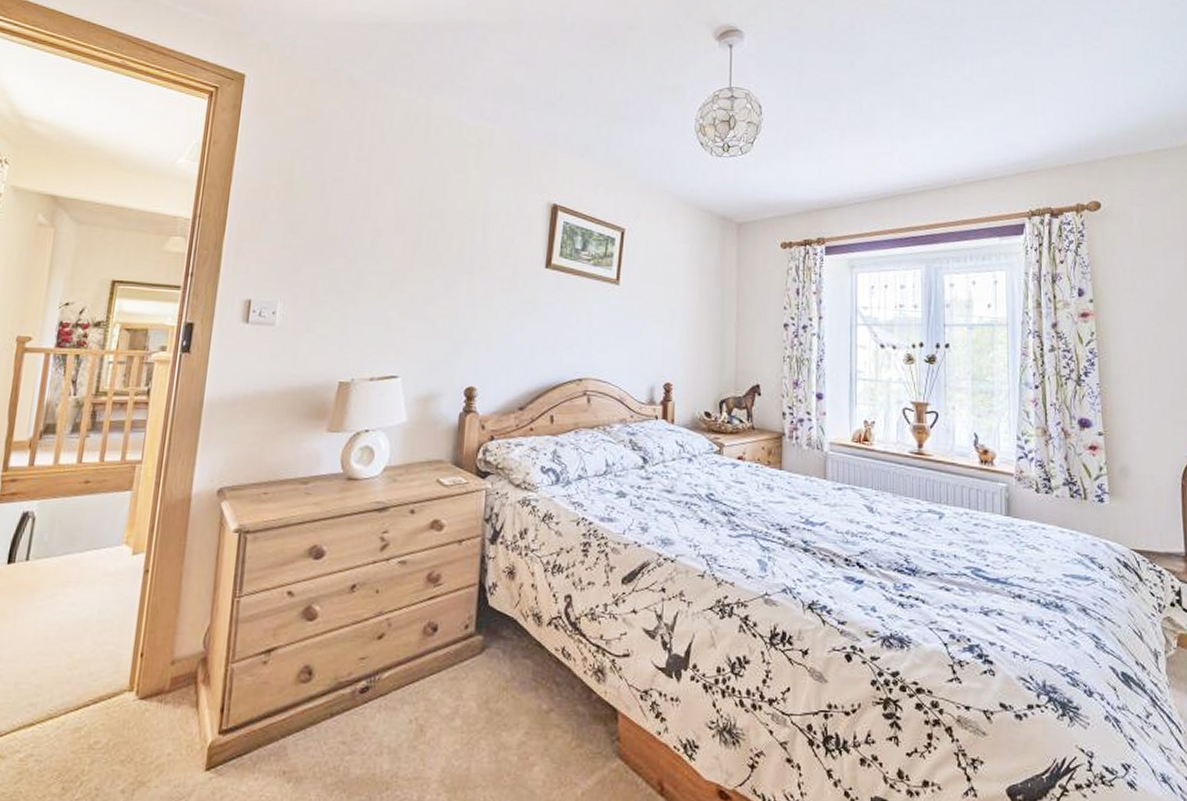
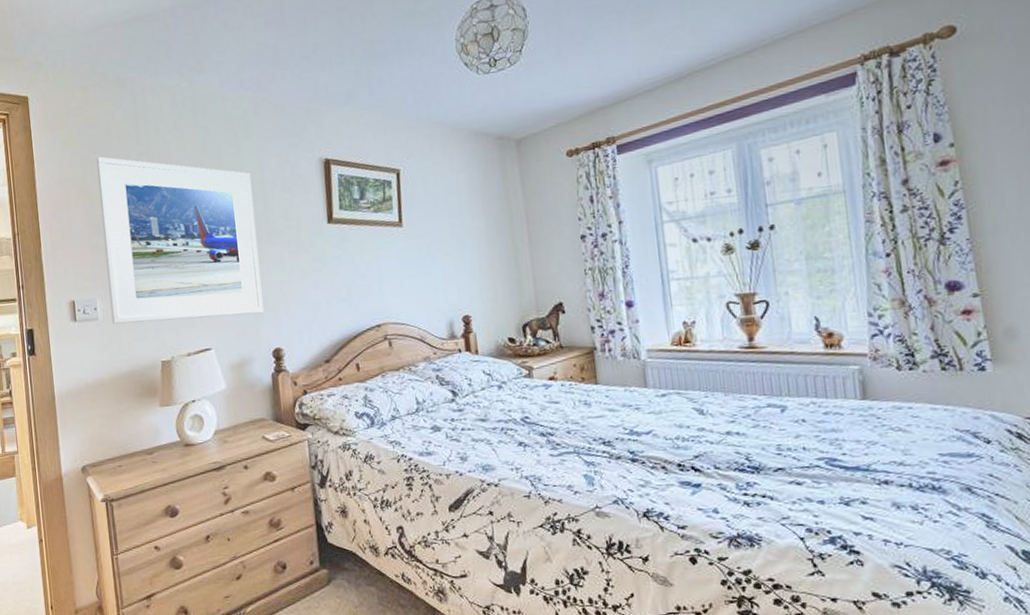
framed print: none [290,153,475,348] -> present [96,157,264,325]

